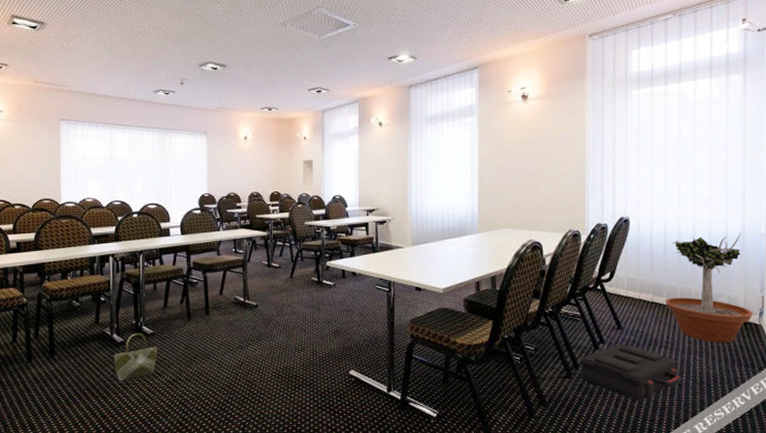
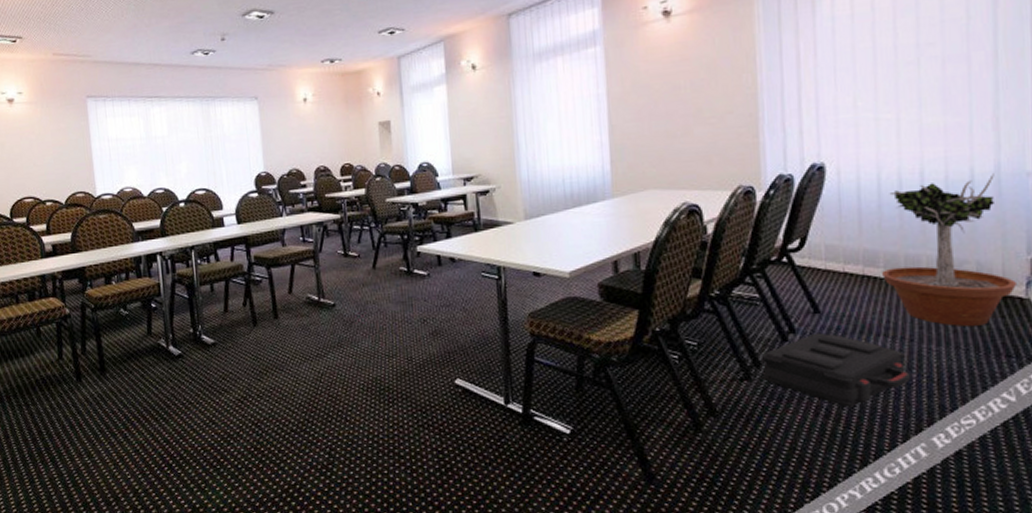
shopping bag: present [114,333,158,382] -> none [173,343,222,401]

